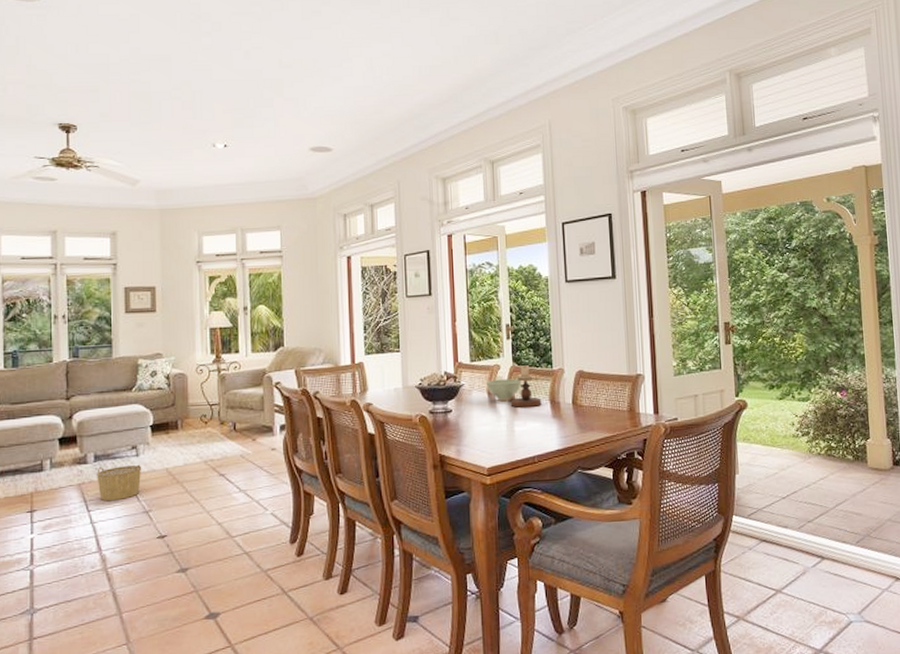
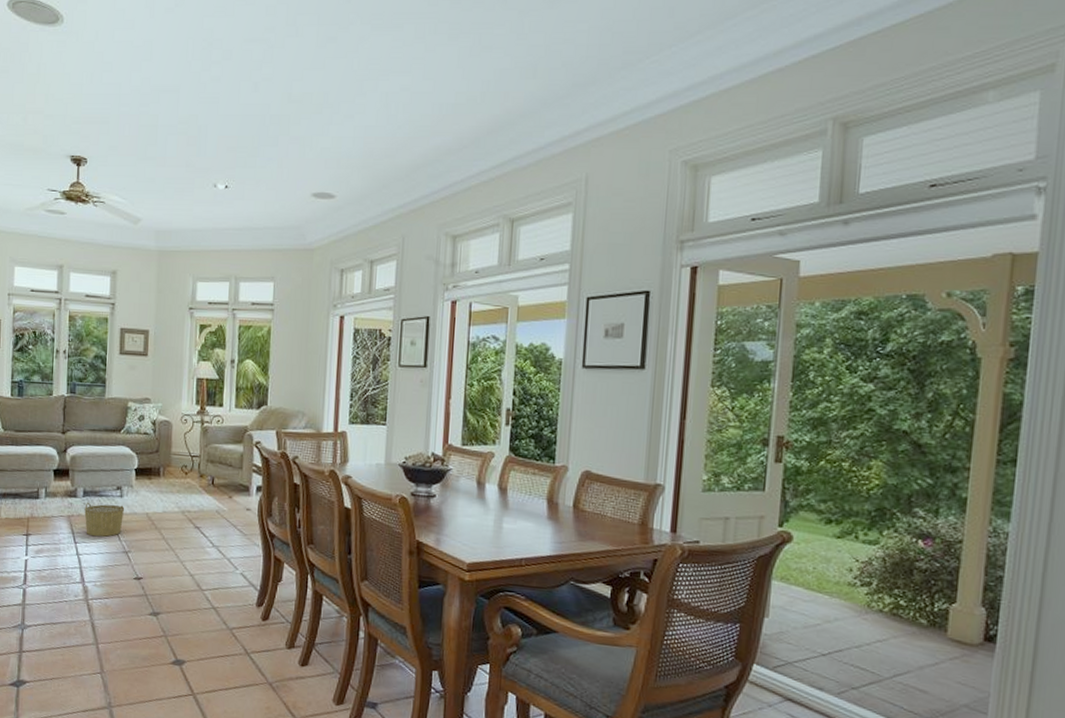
bowl: present [486,378,522,401] -> none [476,468,517,493]
candlestick: present [511,365,542,408] -> none [503,456,538,505]

